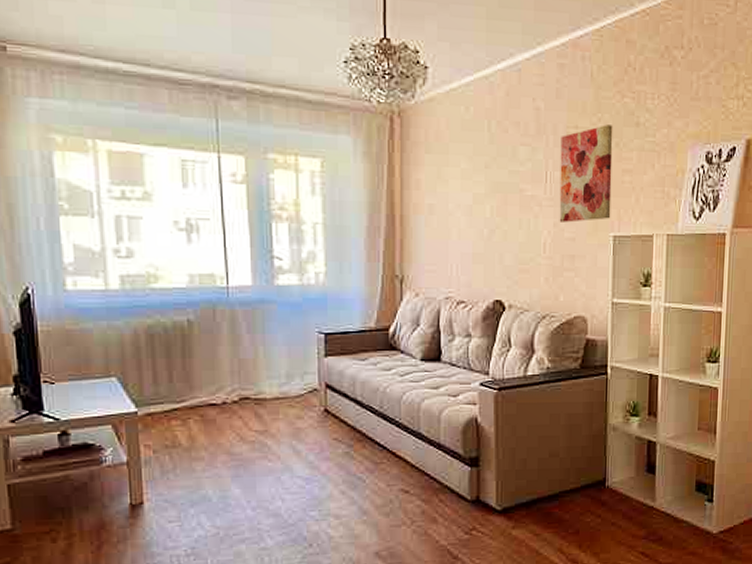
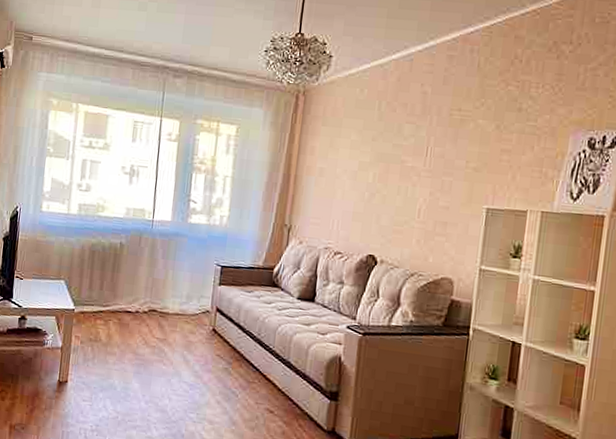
wall art: present [559,125,613,223] -> none [435,109,496,193]

